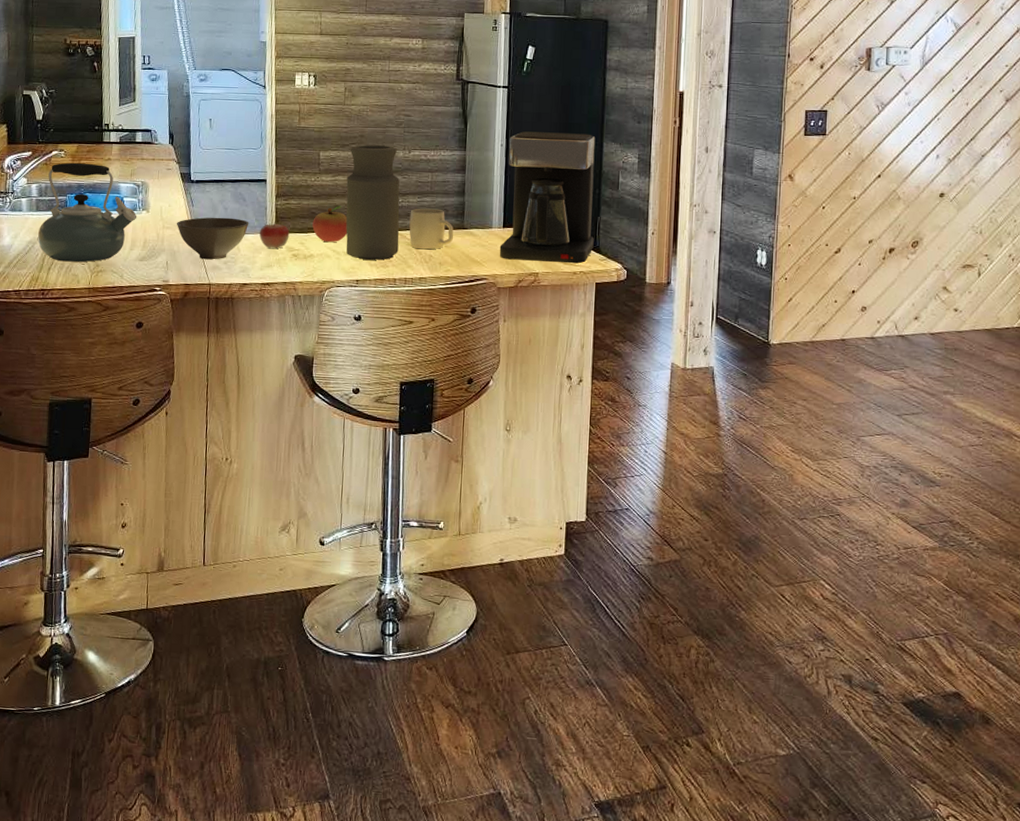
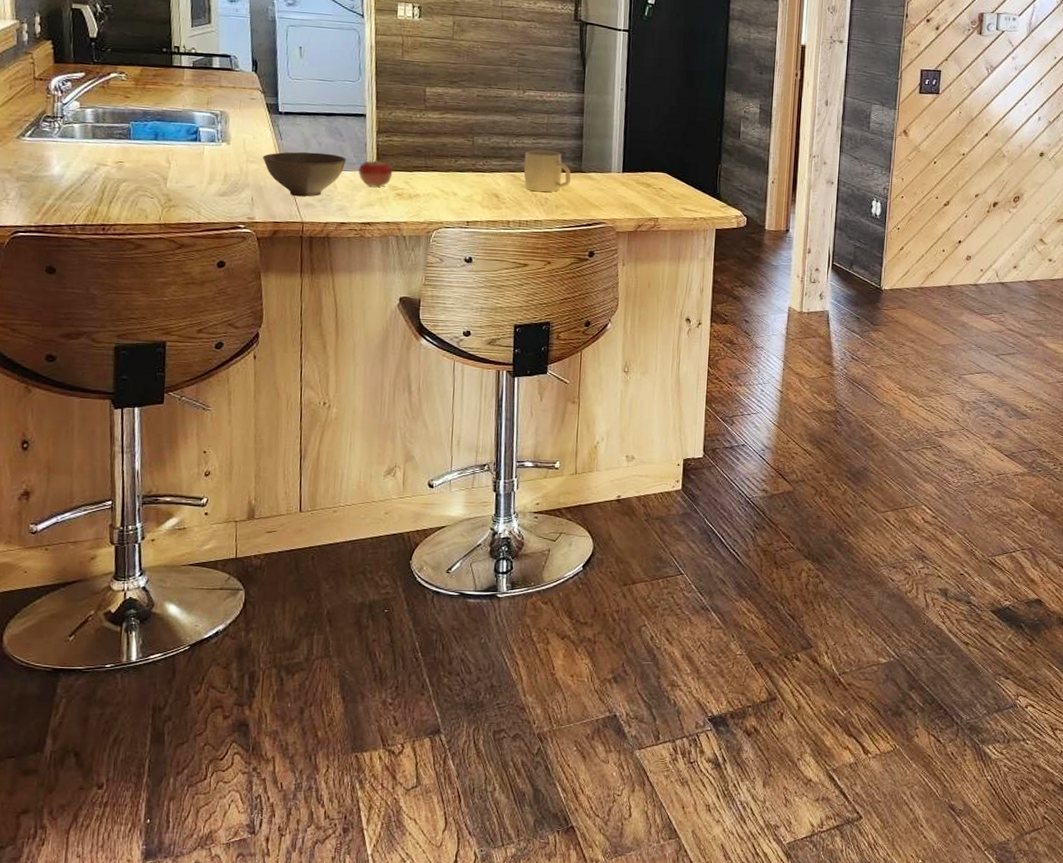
kettle: present [37,162,137,262] -> none [94,86,216,196]
fruit: present [312,205,348,243] -> none [418,144,457,183]
vase: present [346,145,400,260] -> none [455,82,514,202]
coffee maker: present [499,131,596,264] -> none [618,76,718,210]

